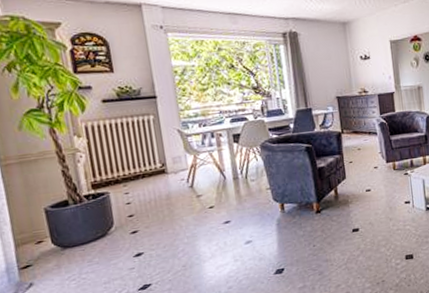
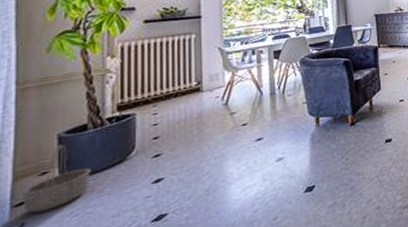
basket: none [25,217,80,276] -> present [22,144,91,214]

